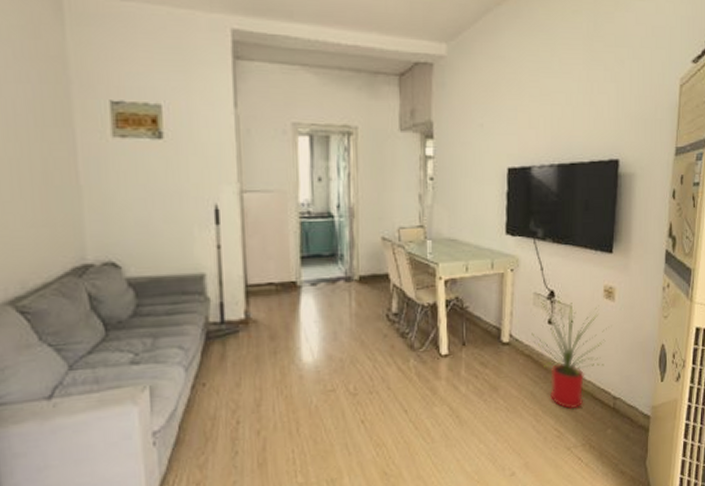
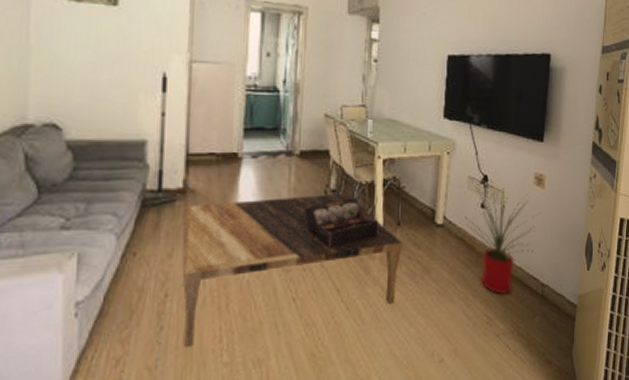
coffee table: none [248,316,469,469] -> present [182,193,403,346]
decorative box: none [367,320,443,372] -> present [304,197,378,250]

